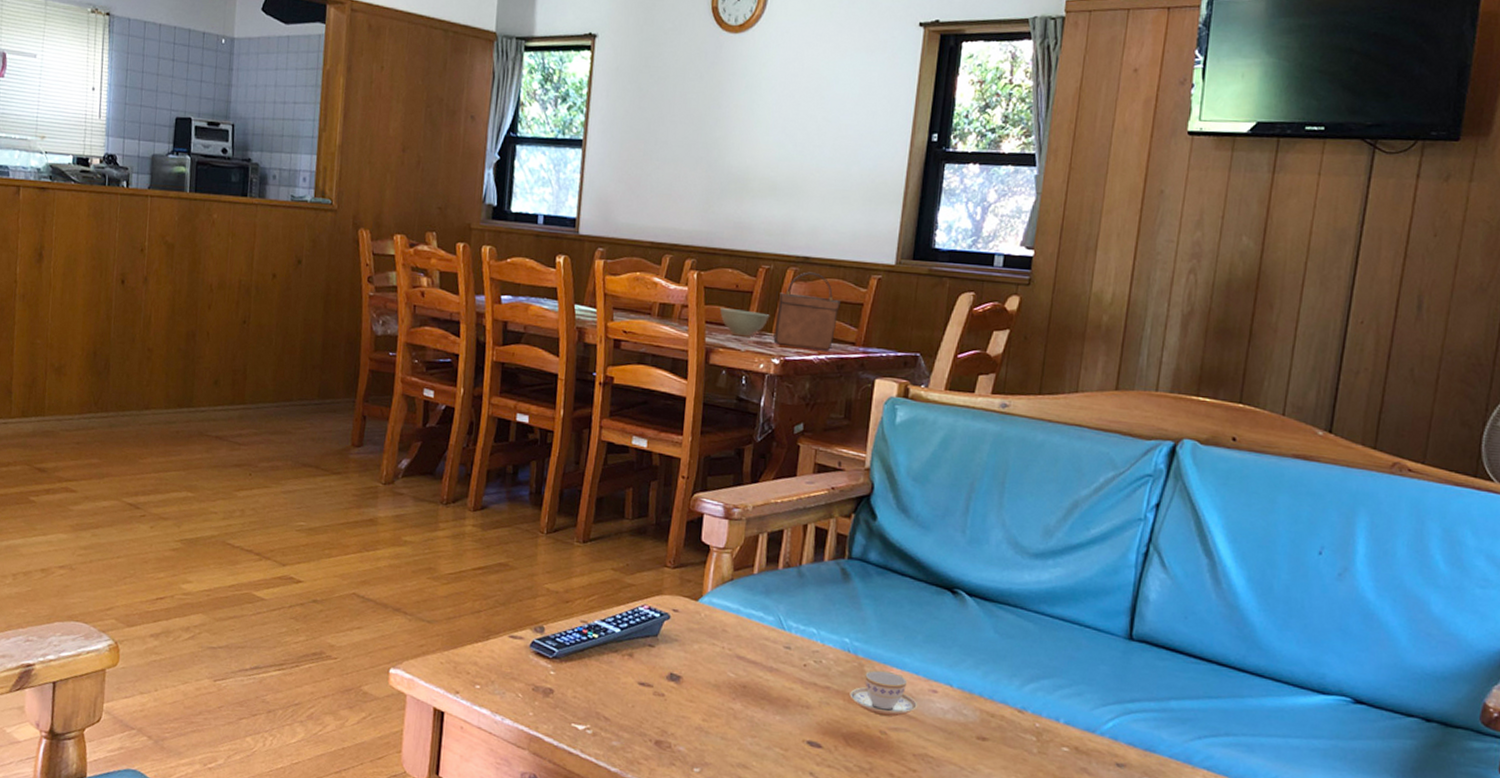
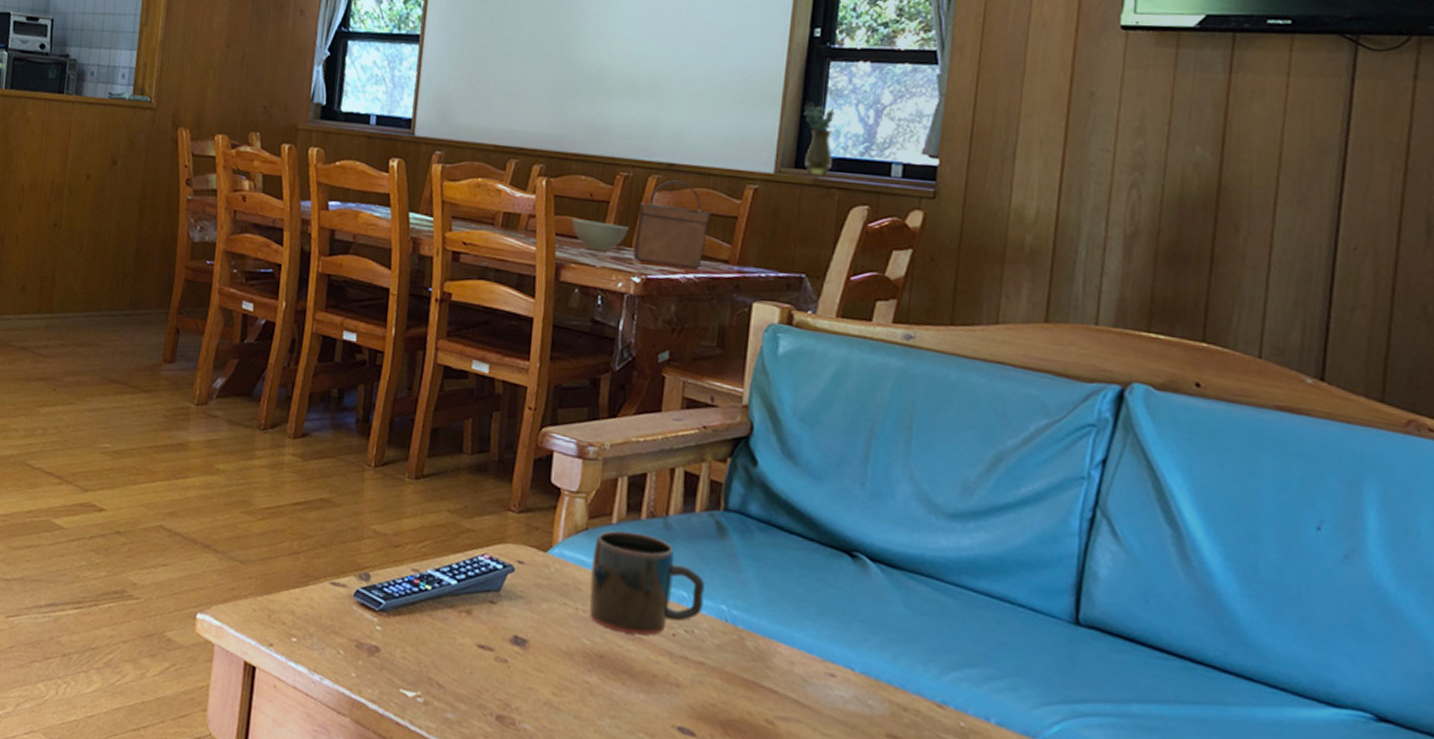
mug: none [734,579,831,667] -> present [589,530,705,636]
teacup: present [849,670,918,717] -> none [728,645,812,703]
vase: none [921,199,948,266] -> present [803,100,835,176]

